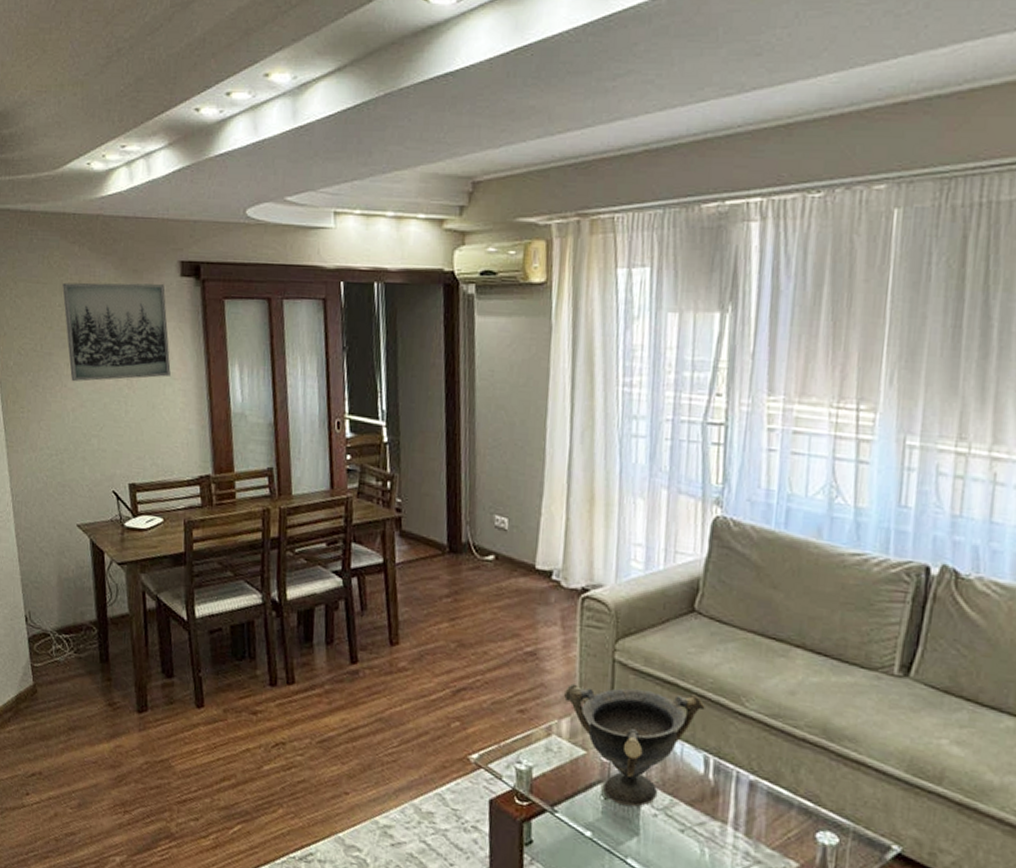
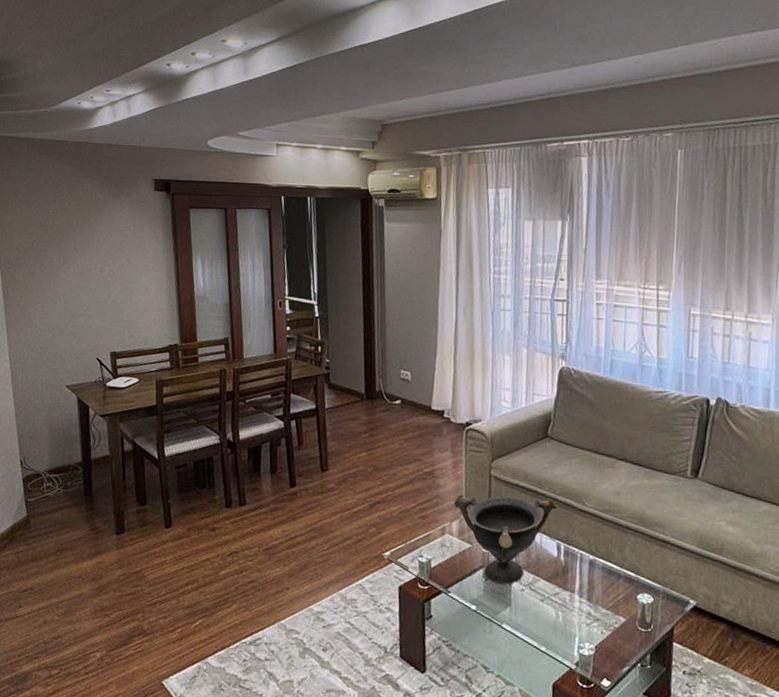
wall art: present [62,282,171,381] -> none [56,194,146,272]

